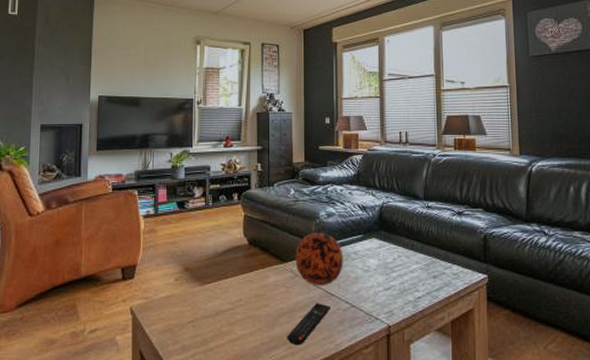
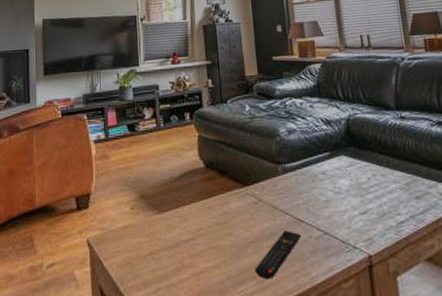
decorative ball: present [295,233,343,286] -> none [256,152,311,212]

